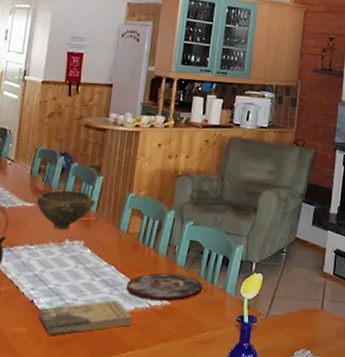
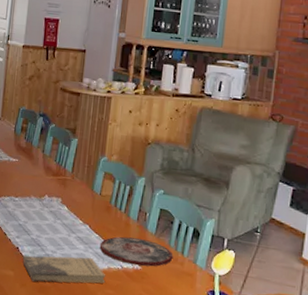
bowl: present [36,190,95,230] -> none [19,149,71,186]

